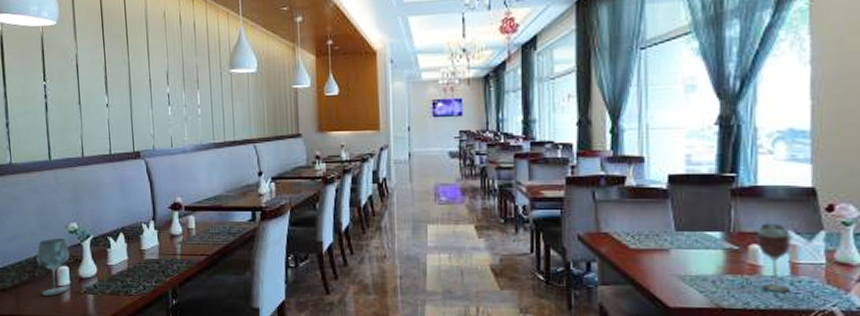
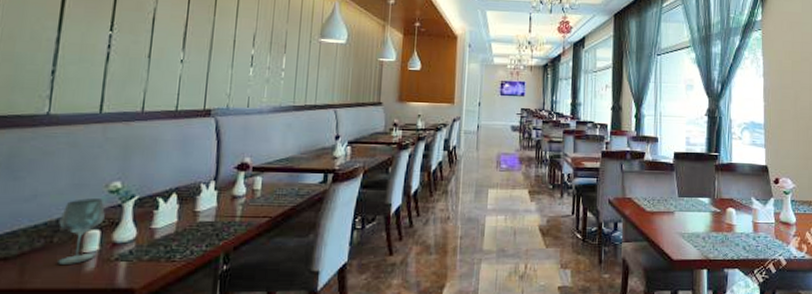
wineglass: present [757,224,790,292] -> none [732,192,753,245]

